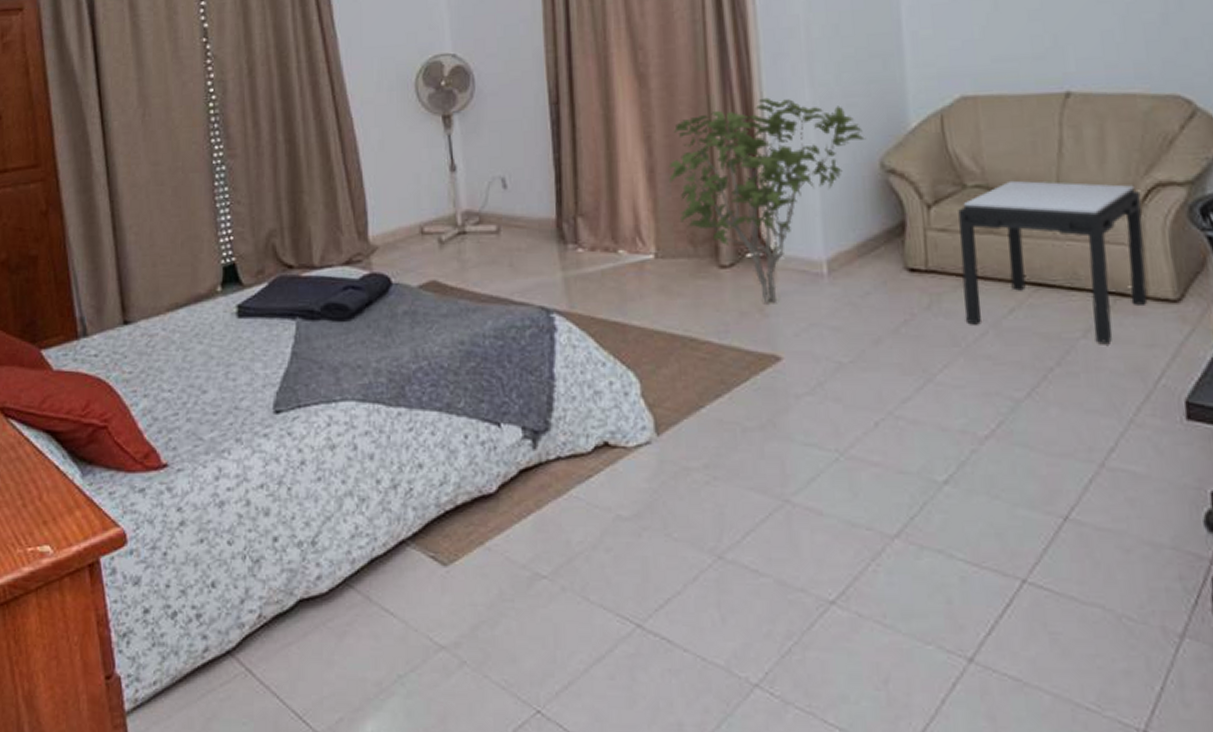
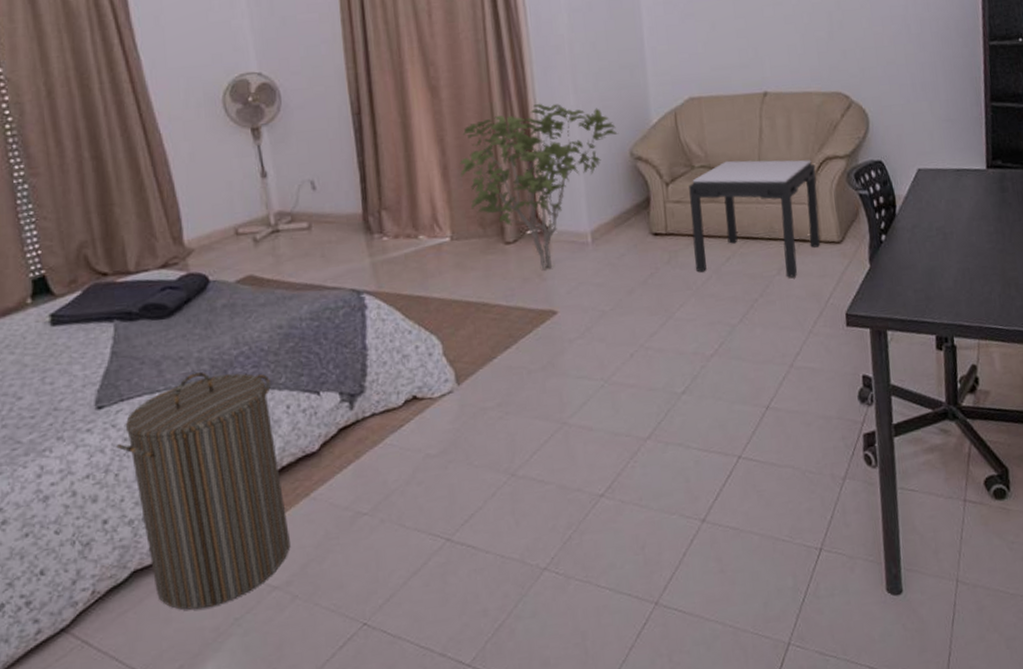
laundry hamper: none [291,385,461,657] -> present [116,372,290,610]

